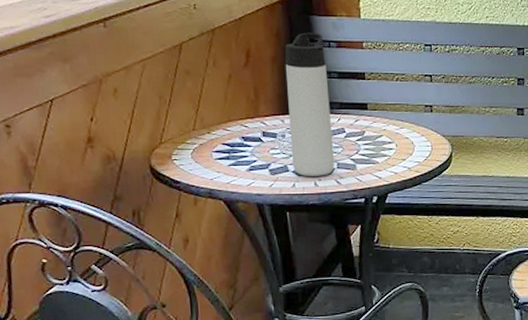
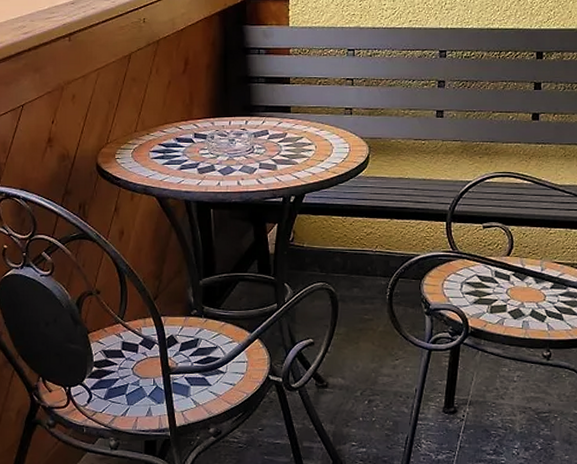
thermos bottle: present [285,32,335,176] -> none [218,40,257,175]

